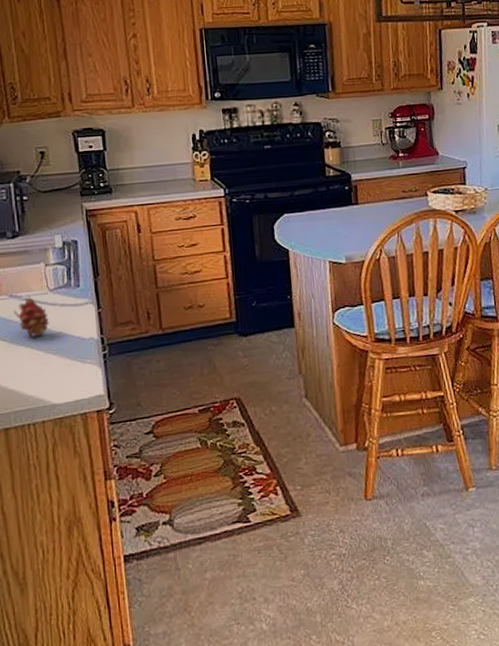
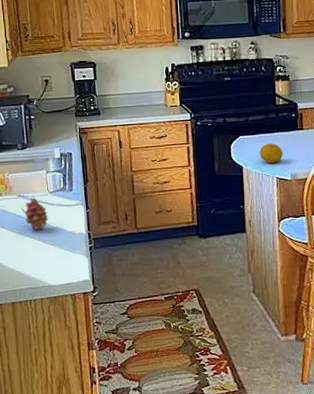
fruit: none [308,221,336,245] -> present [260,143,284,163]

